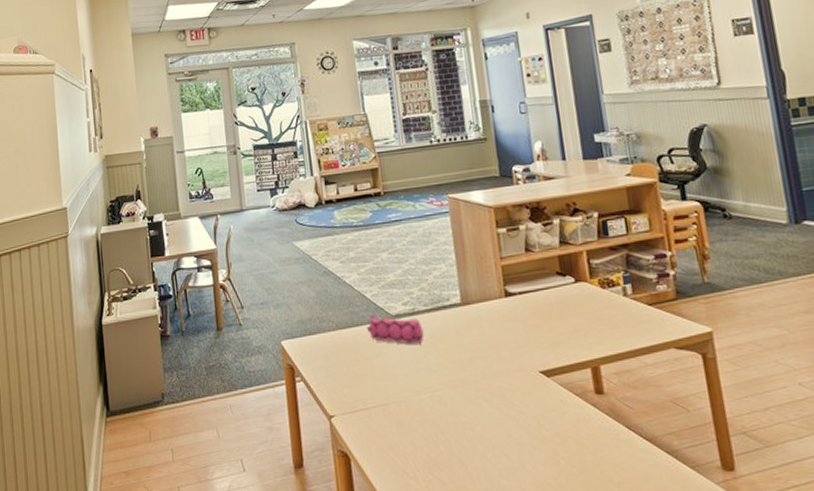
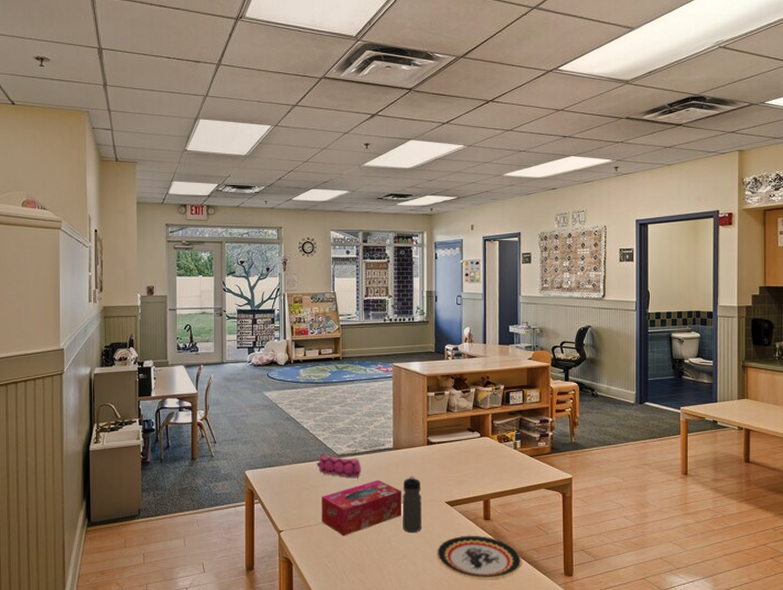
tissue box: none [377,345,483,421] -> present [321,480,402,536]
water bottle: none [480,338,512,415] -> present [403,476,422,533]
plate: none [536,415,658,477] -> present [436,535,522,580]

